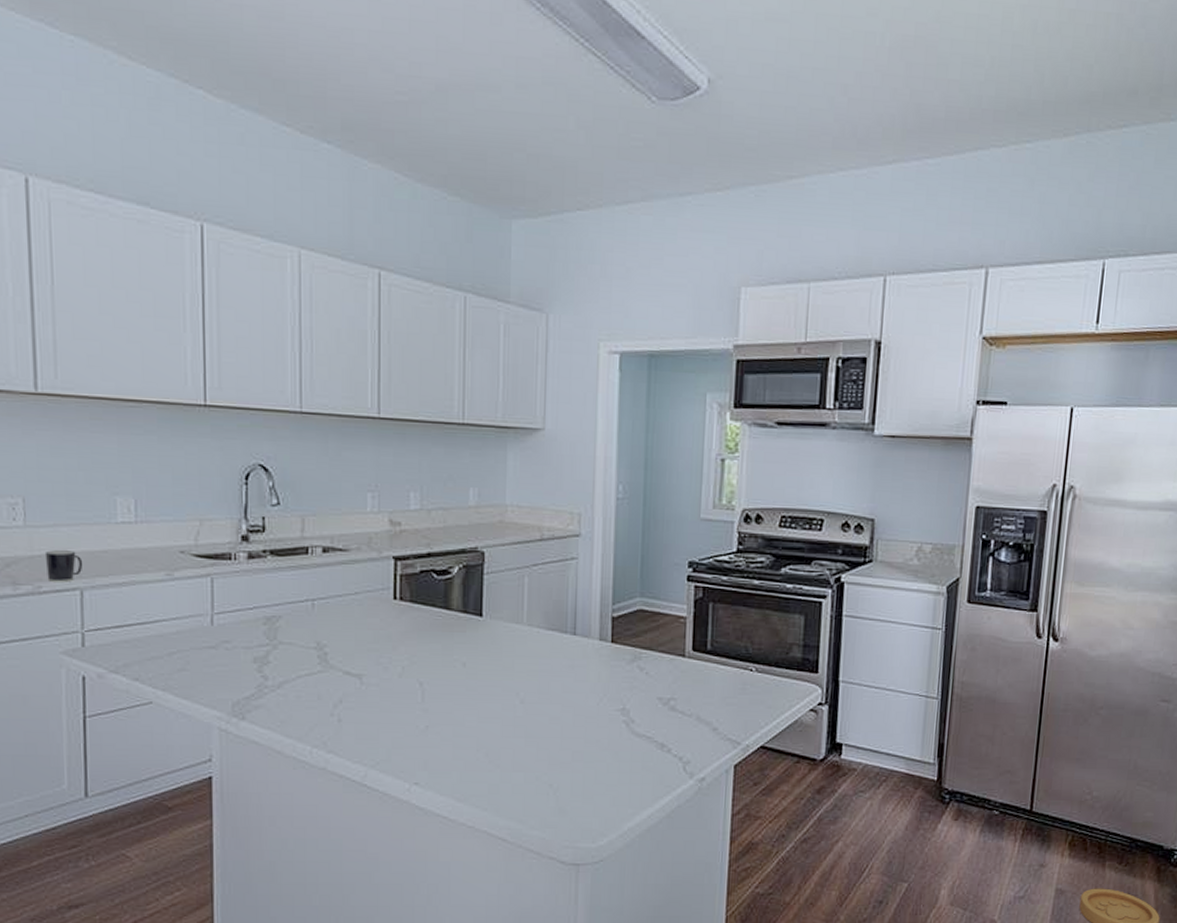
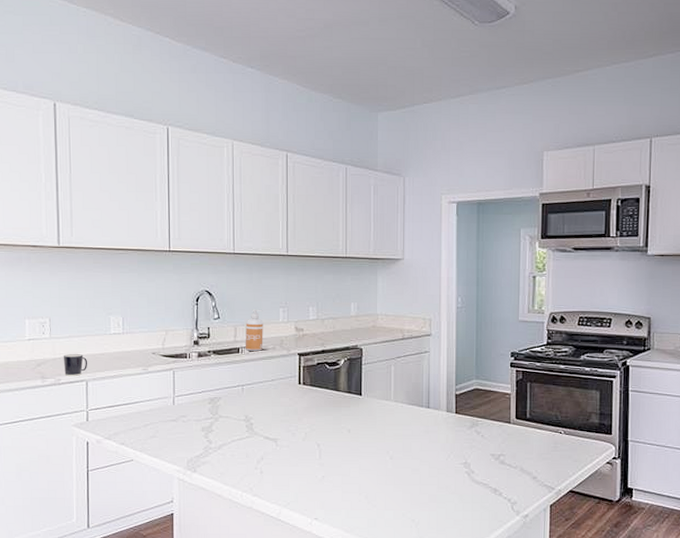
soap dispenser: none [316,493,343,552] -> present [245,309,263,351]

